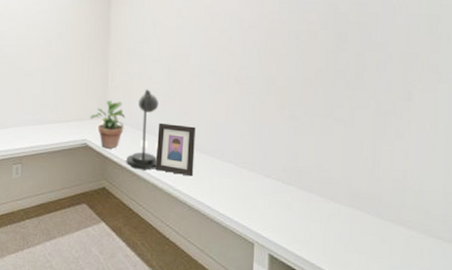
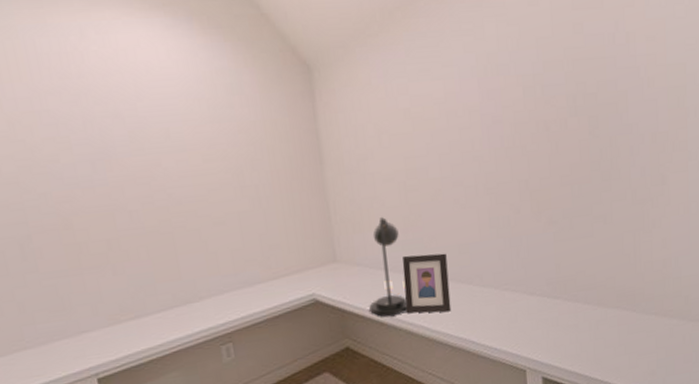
potted plant: present [89,100,126,149] -> none [313,238,362,300]

